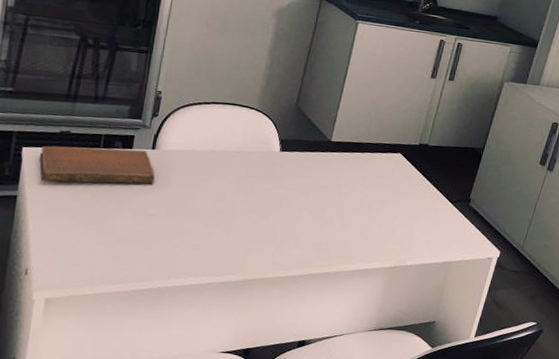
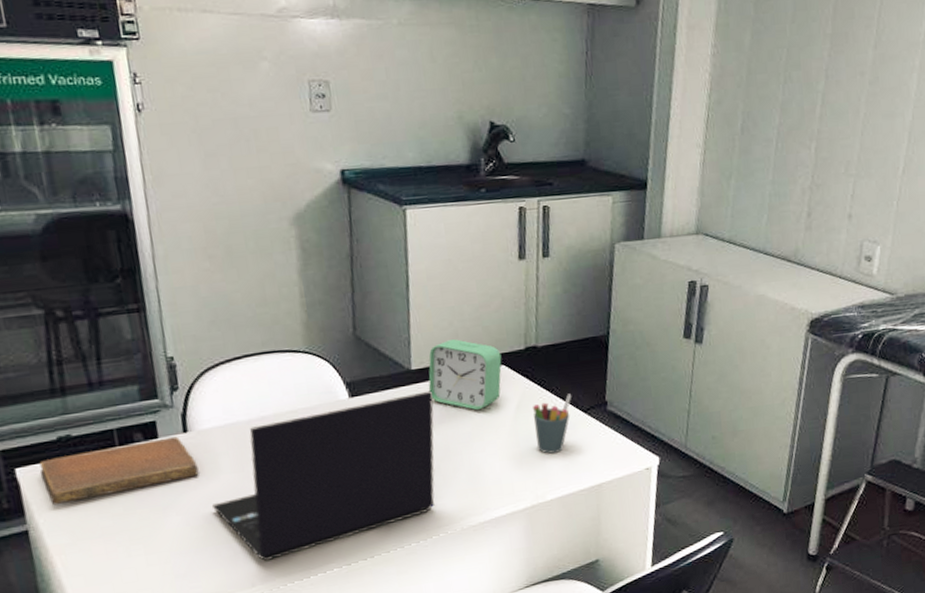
laptop: none [156,156,342,262] -> present [211,390,435,561]
alarm clock: none [340,125,401,183] -> present [428,339,502,411]
pen holder: none [410,186,446,230] -> present [533,393,572,454]

